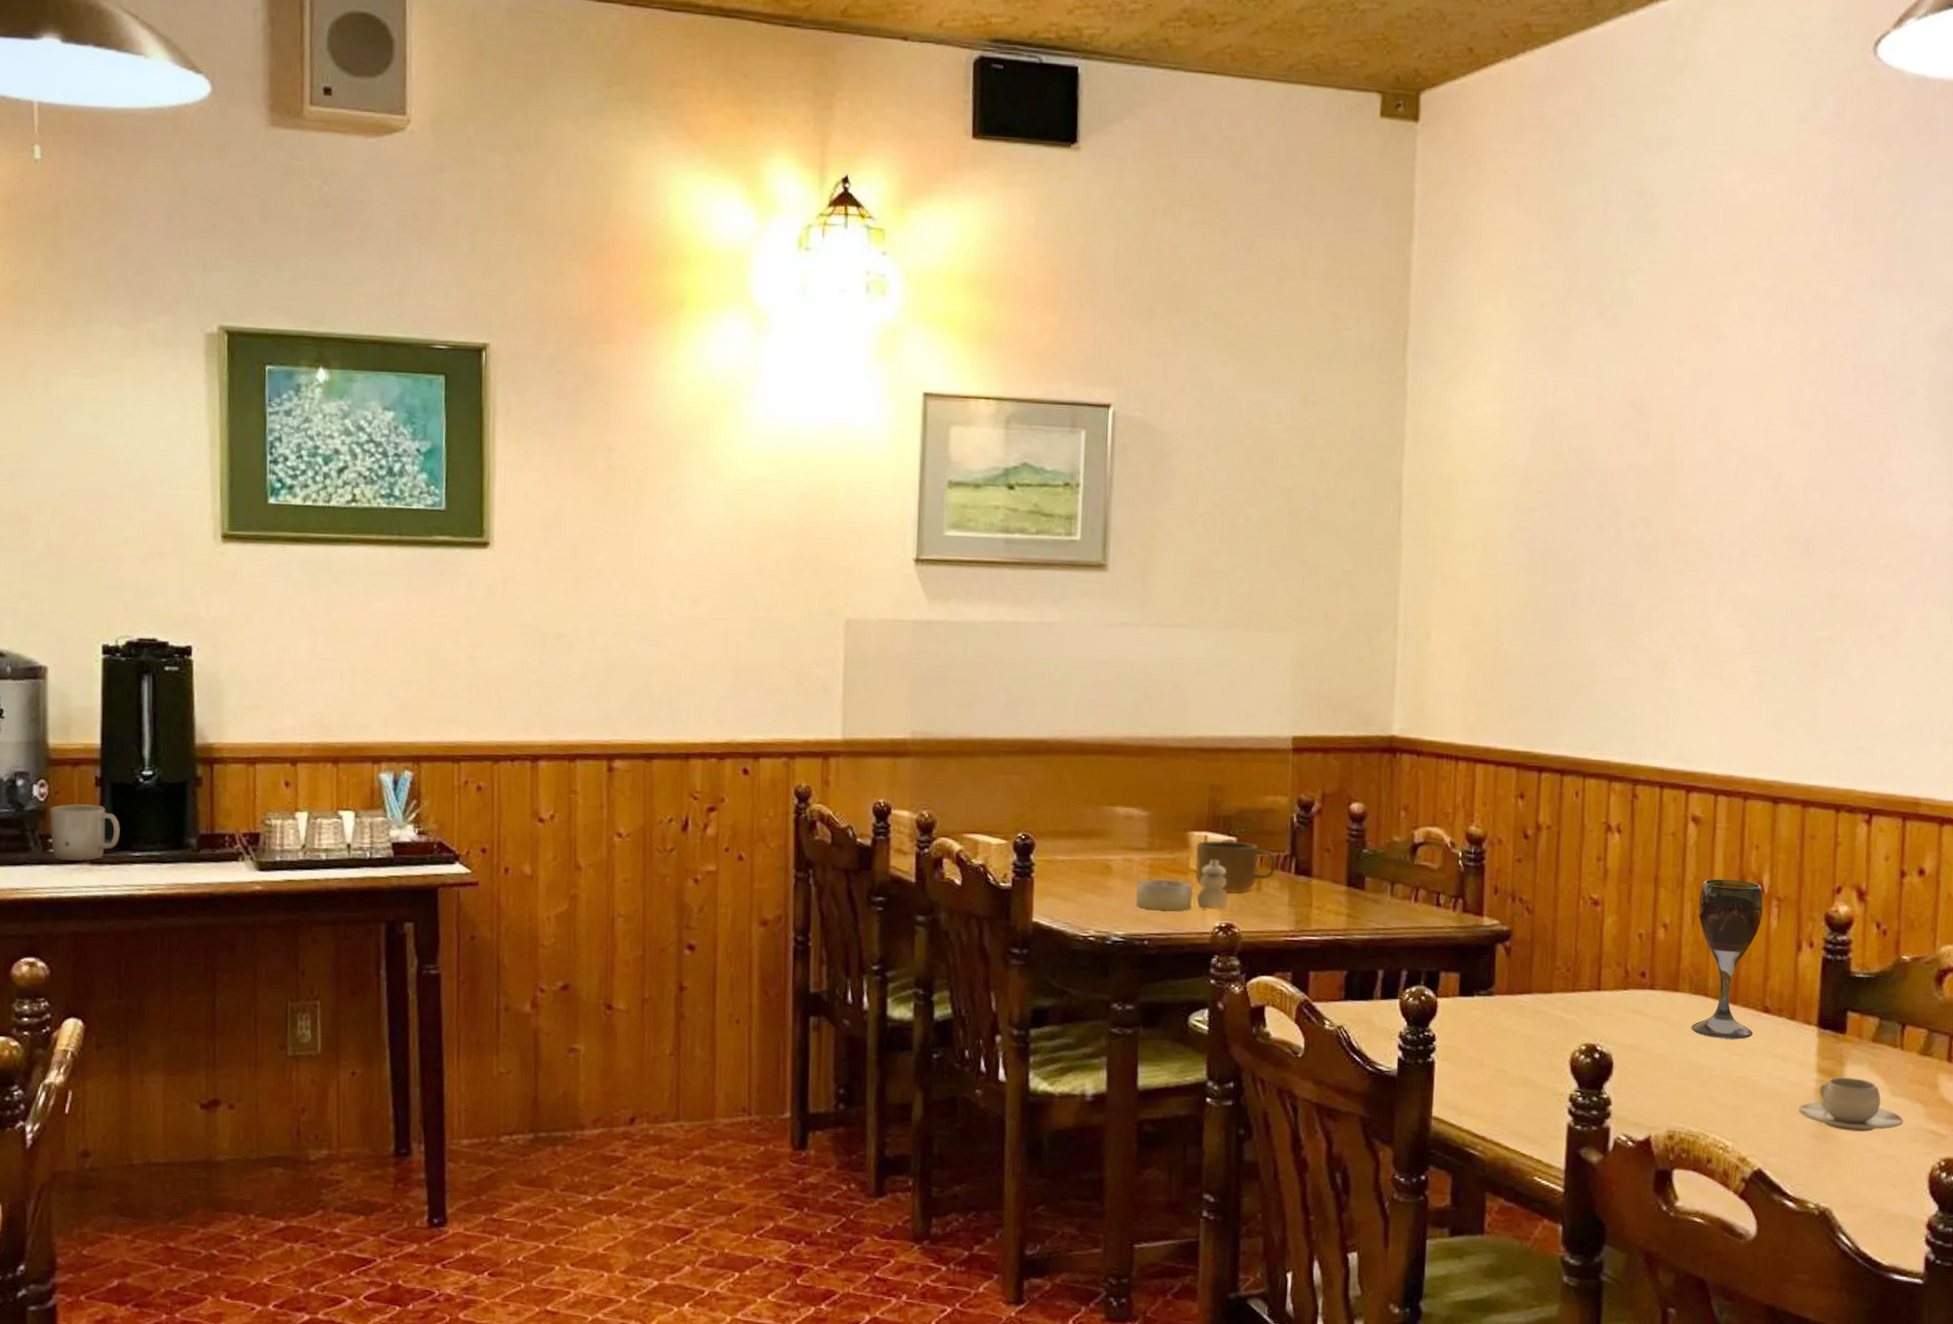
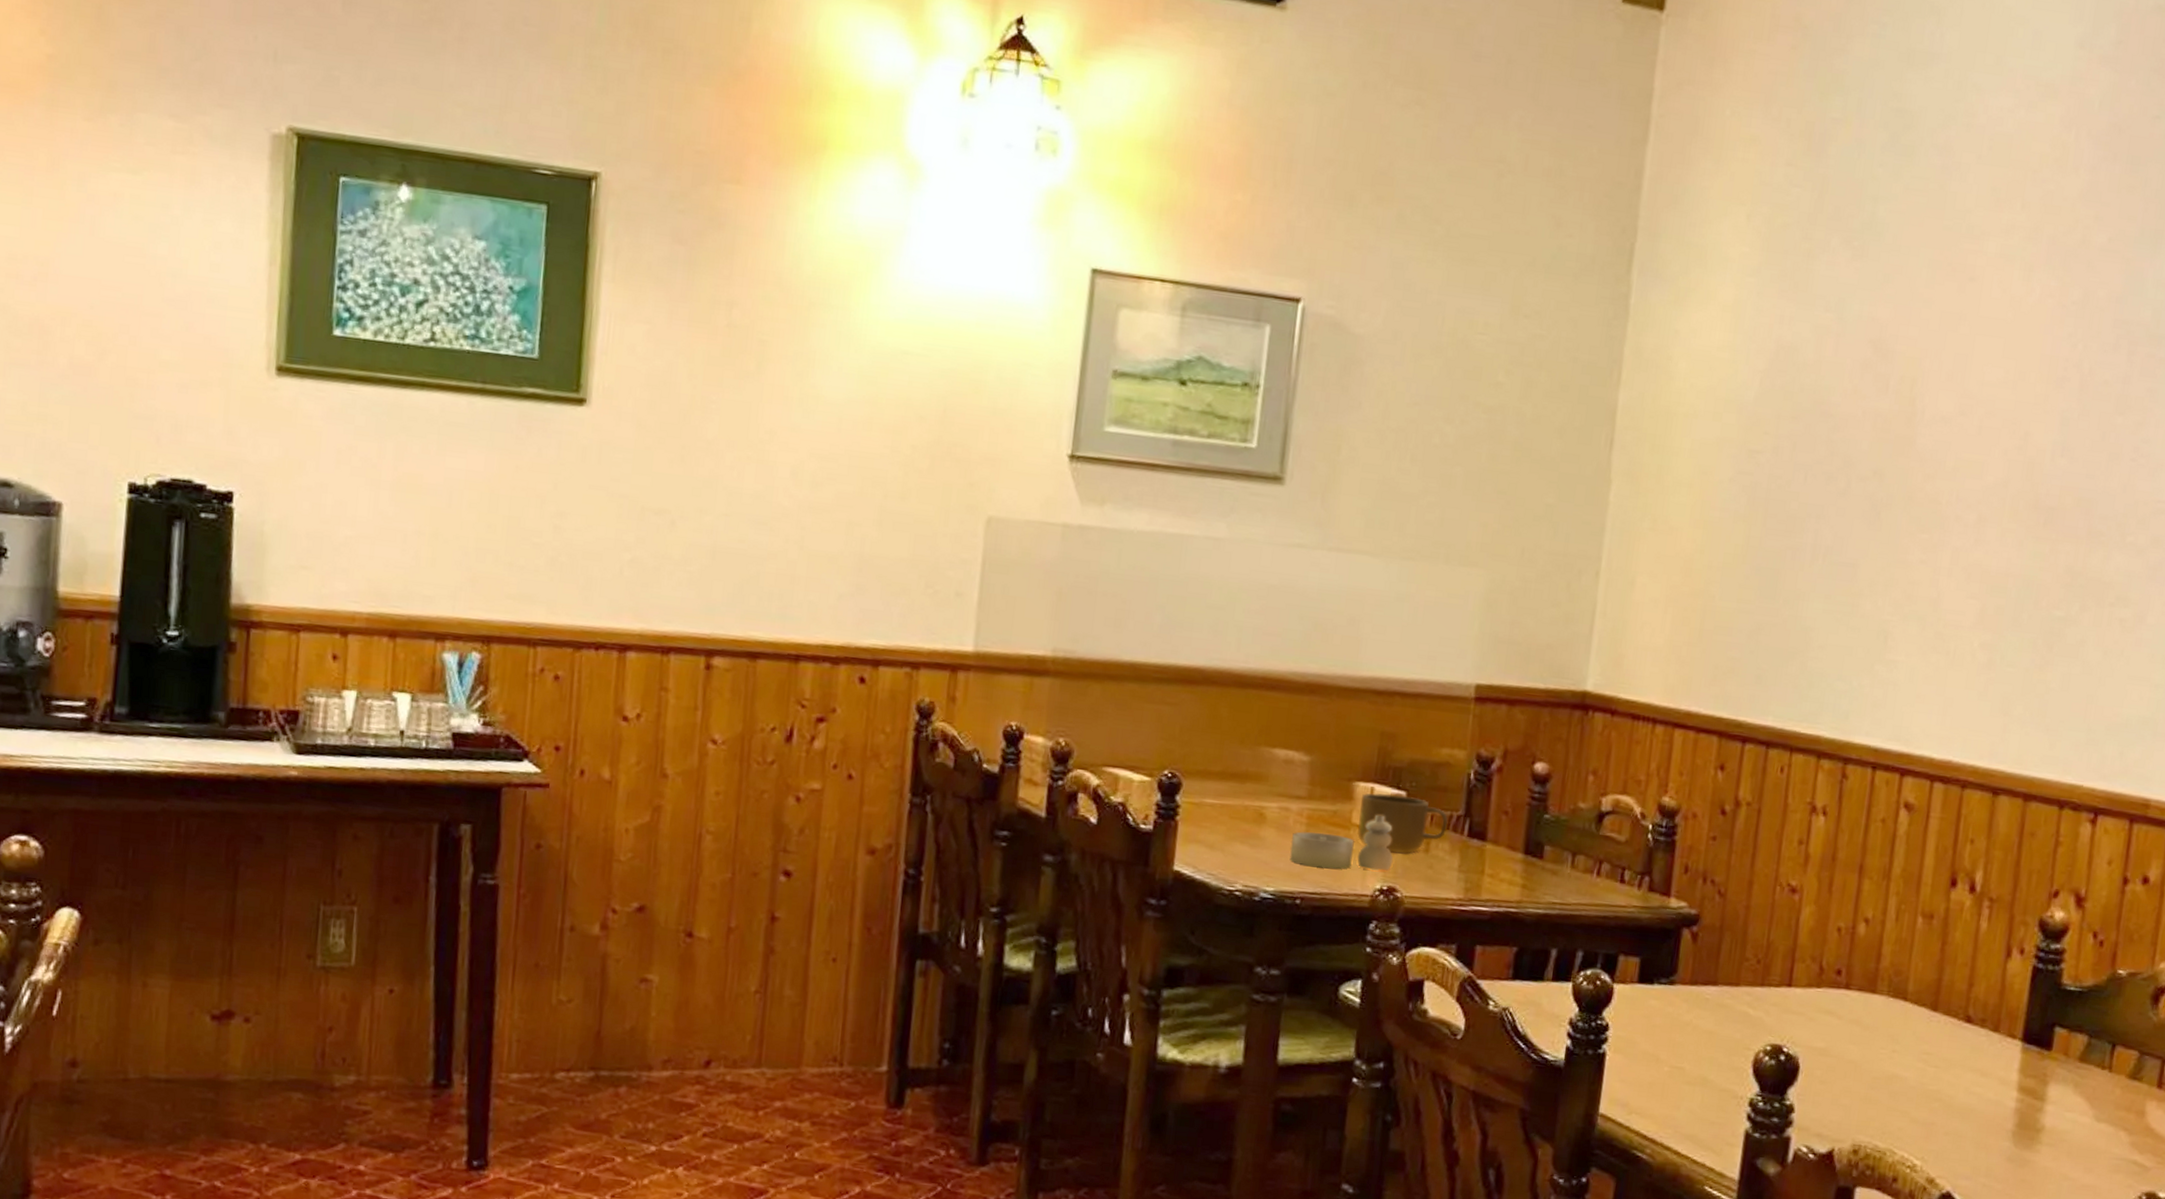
mug: present [50,804,120,861] -> none [54,663,137,729]
cup: present [1691,879,1764,1040] -> none [1886,872,1975,1050]
teacup: present [1798,1077,1904,1132] -> none [1994,1097,2106,1158]

